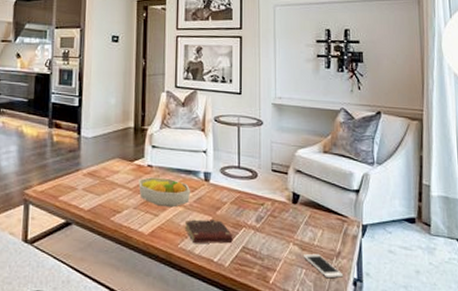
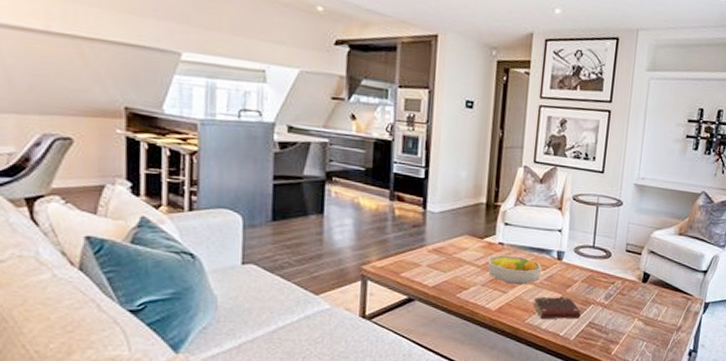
cell phone: present [304,253,344,278] -> none [646,328,681,349]

